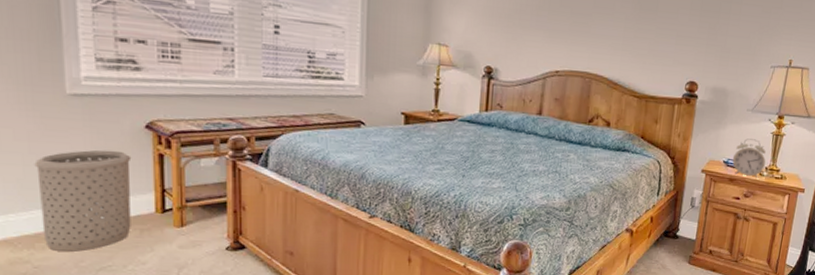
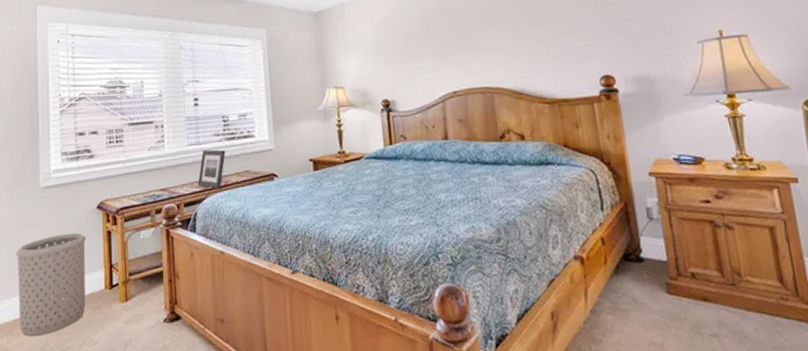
picture frame: none [272,84,309,127] -> present [197,149,226,189]
alarm clock: present [732,138,766,178] -> none [684,126,731,173]

